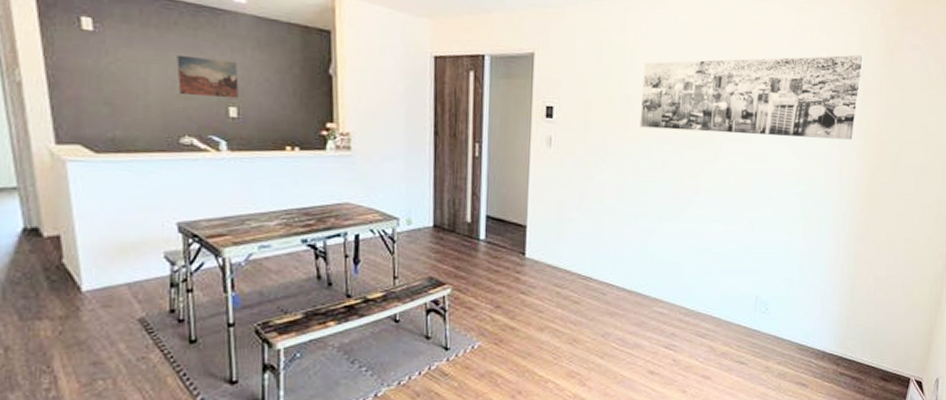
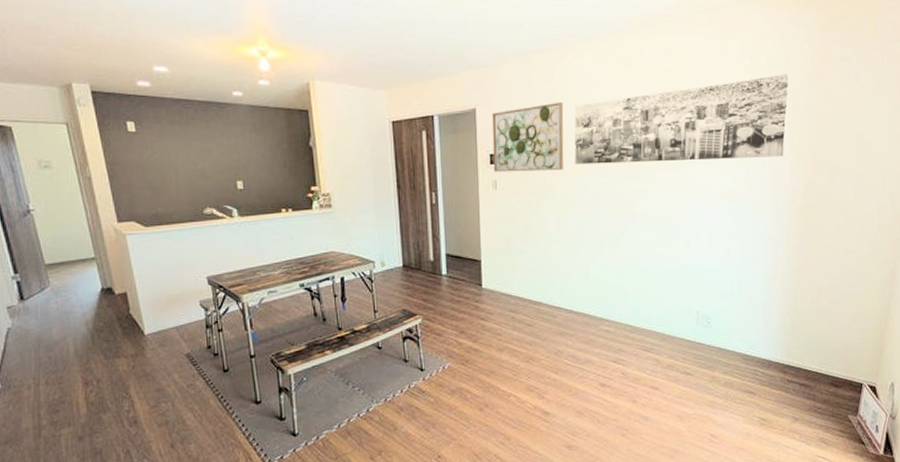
wall art: present [176,54,239,99] -> none [196,143,243,175]
wall art: none [549,56,633,132] -> present [491,101,564,172]

